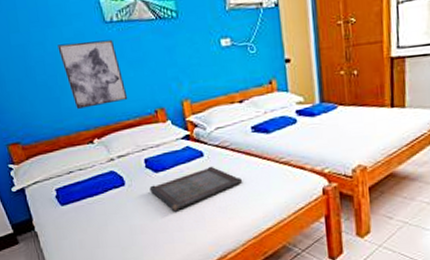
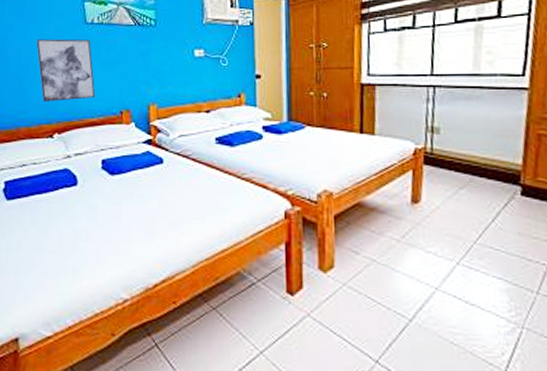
serving tray: present [149,166,243,212] -> none [102,174,201,220]

